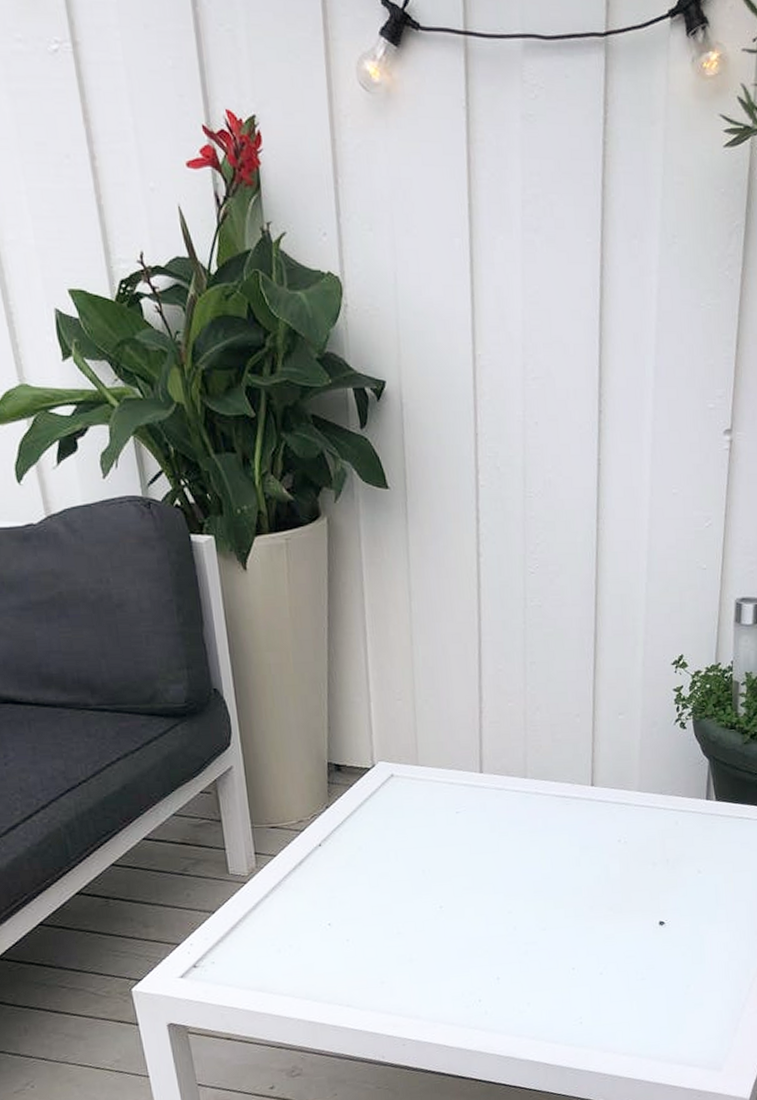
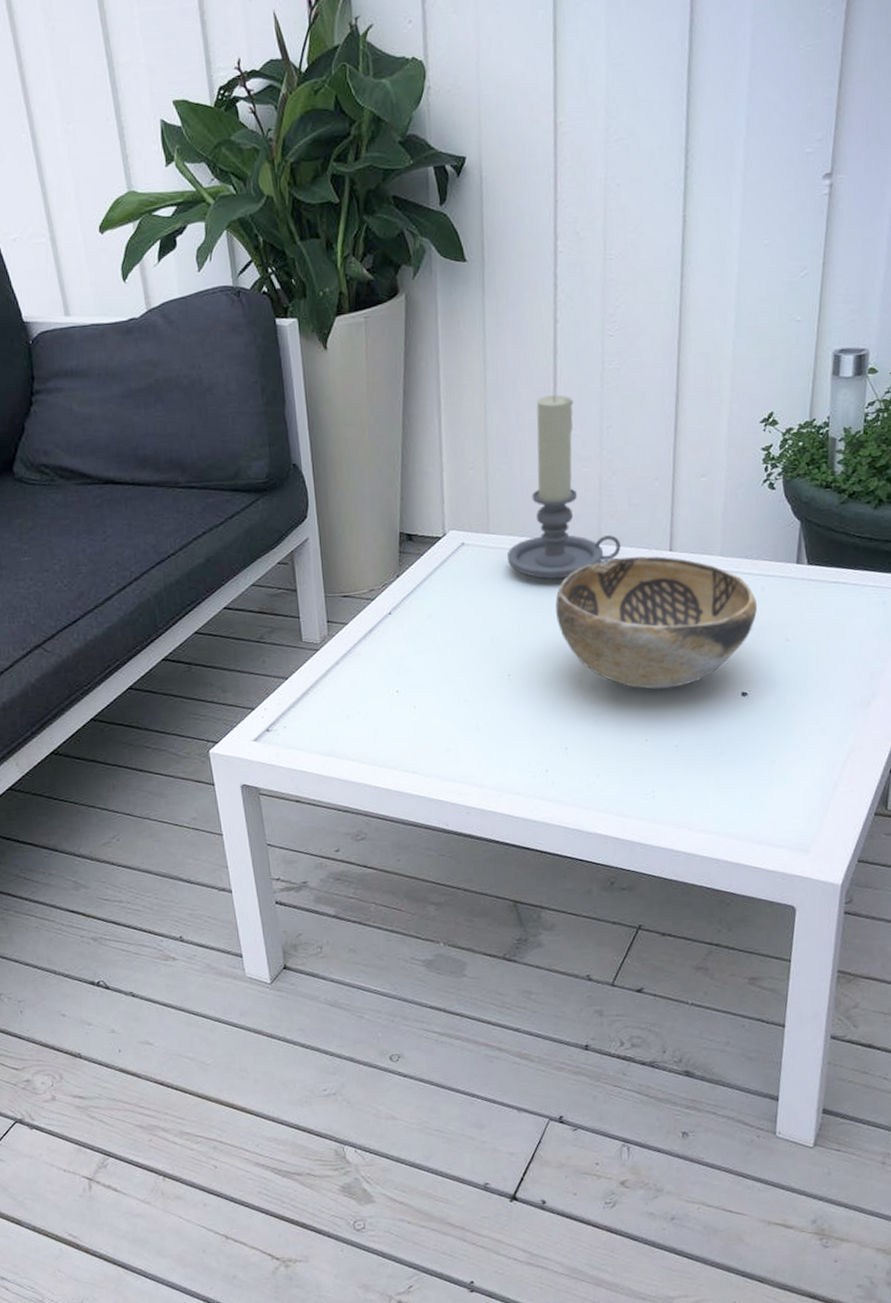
candle holder: none [436,629,546,813] -> present [506,395,621,580]
decorative bowl: none [484,790,672,920] -> present [555,556,758,690]

